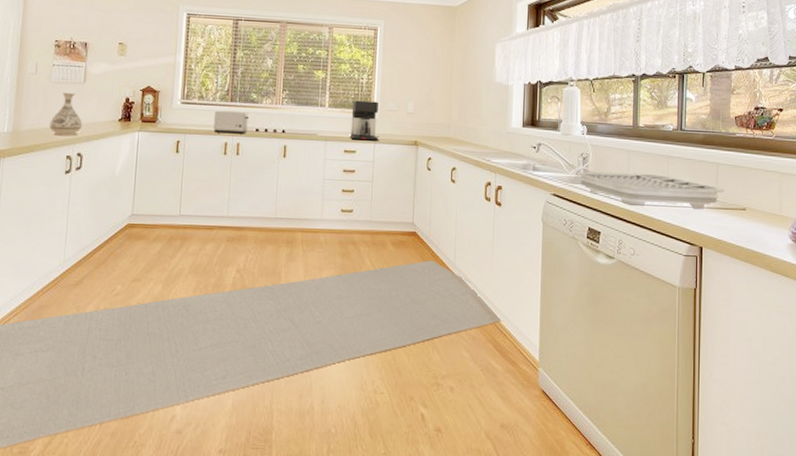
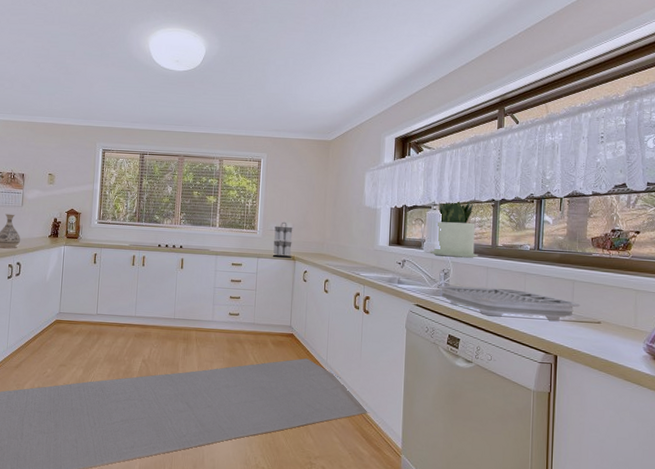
toaster: present [214,110,250,134] -> none [124,229,153,249]
coffee maker: present [350,100,378,141] -> none [237,221,261,256]
spice rack: none [391,100,415,144] -> present [272,221,293,259]
planter: none [567,74,618,140] -> present [430,199,478,258]

